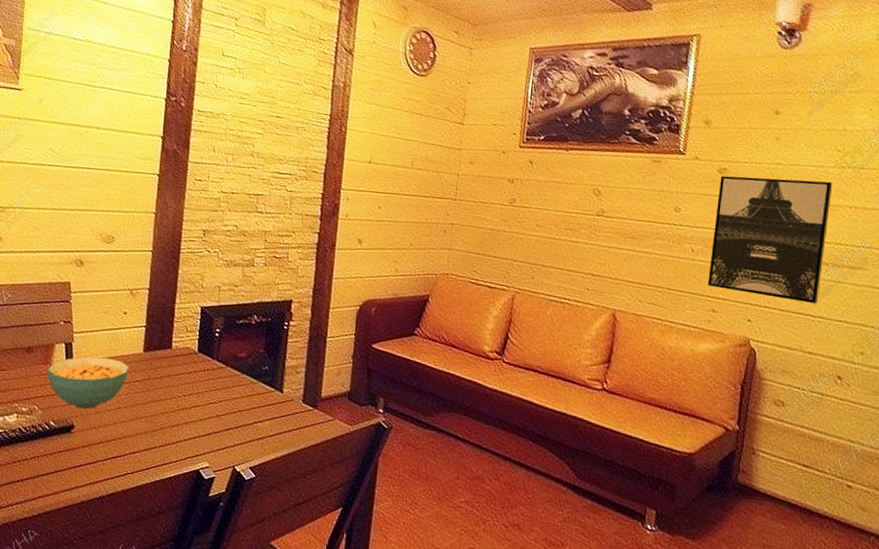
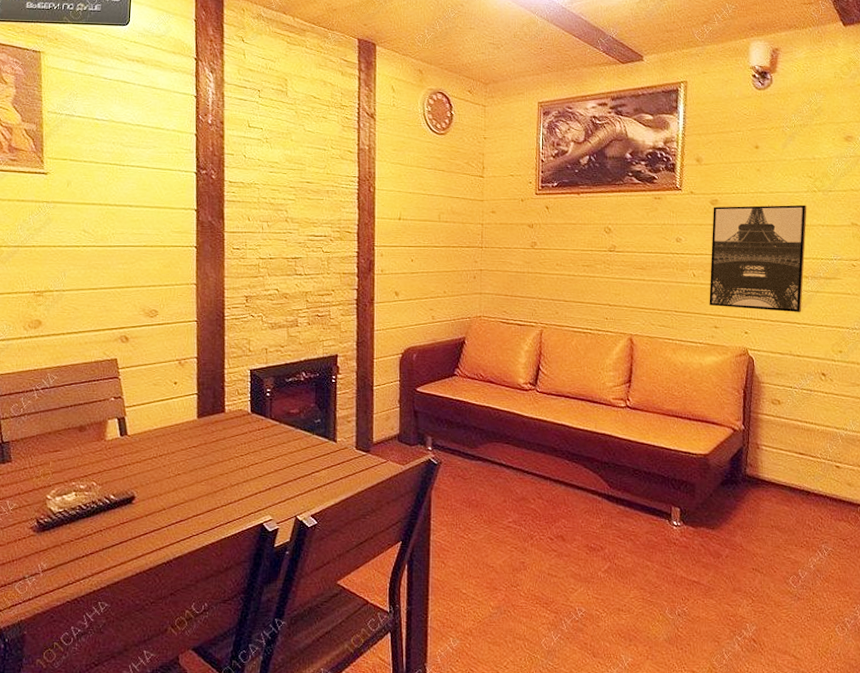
cereal bowl: present [47,356,130,409] -> none [102,428,185,480]

